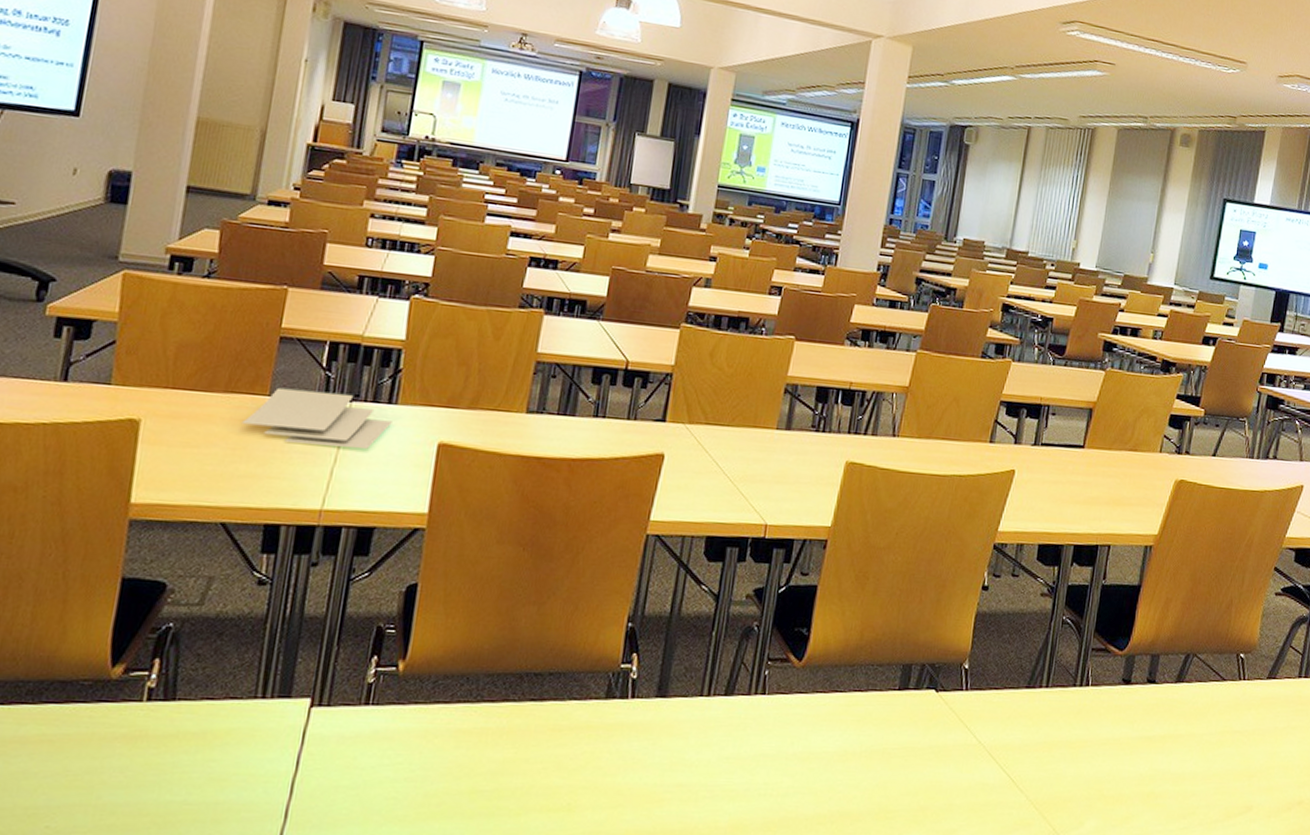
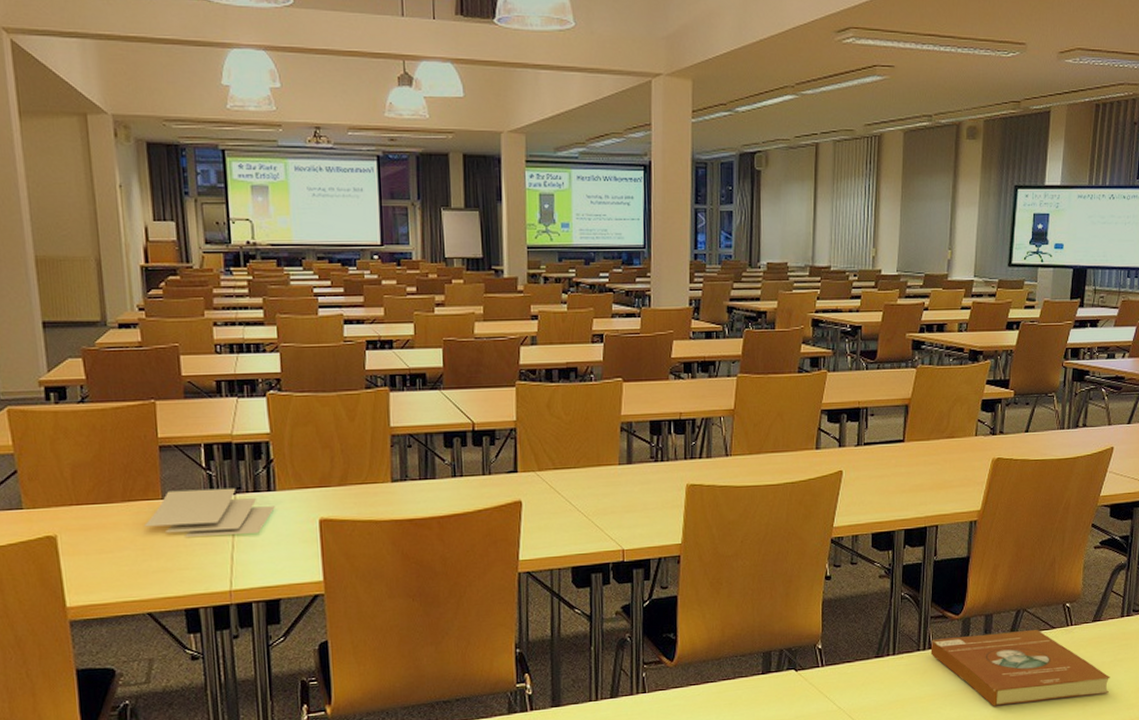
book: none [1087,675,1282,766] -> present [930,630,1110,706]

